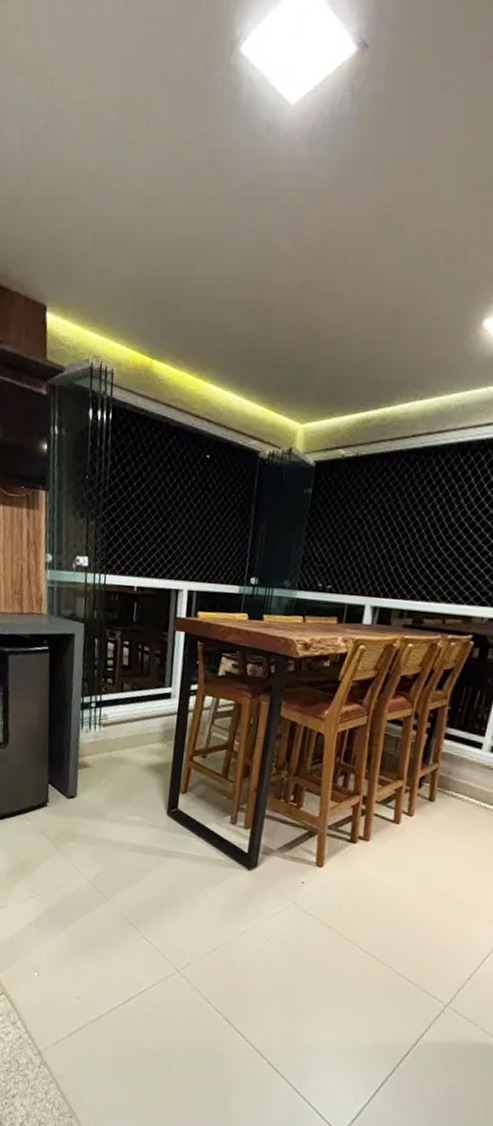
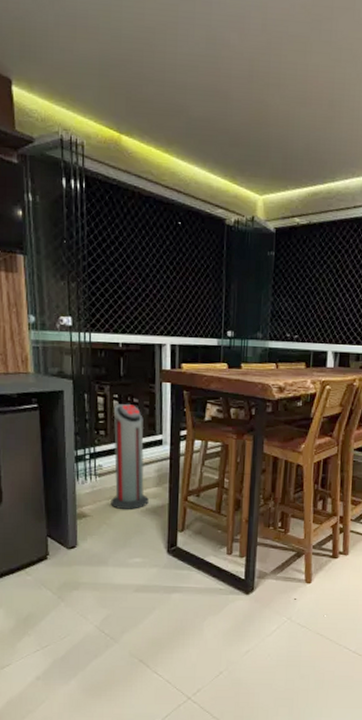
air purifier: none [113,651,153,765] -> present [111,403,149,509]

